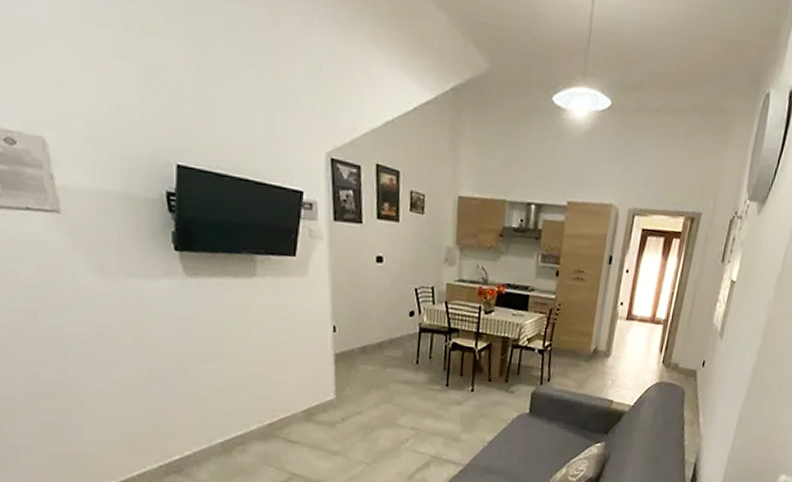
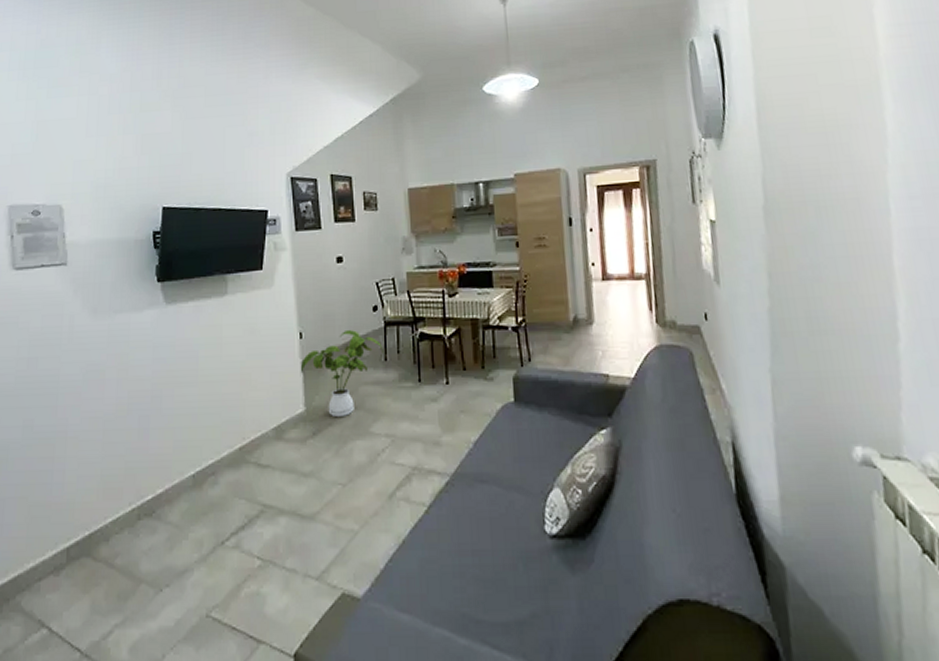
house plant: none [333,330,416,409] -> present [301,330,384,418]

